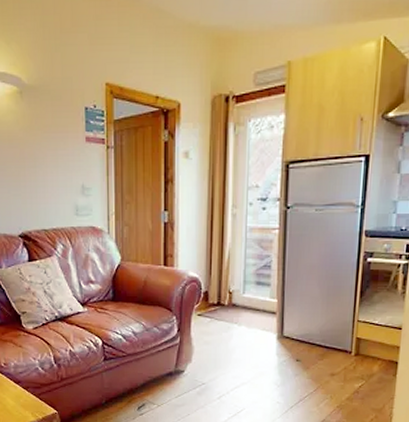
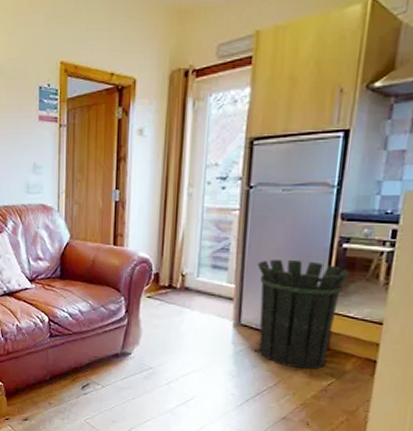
waste bin: none [296,275,374,374] -> present [257,260,350,370]

